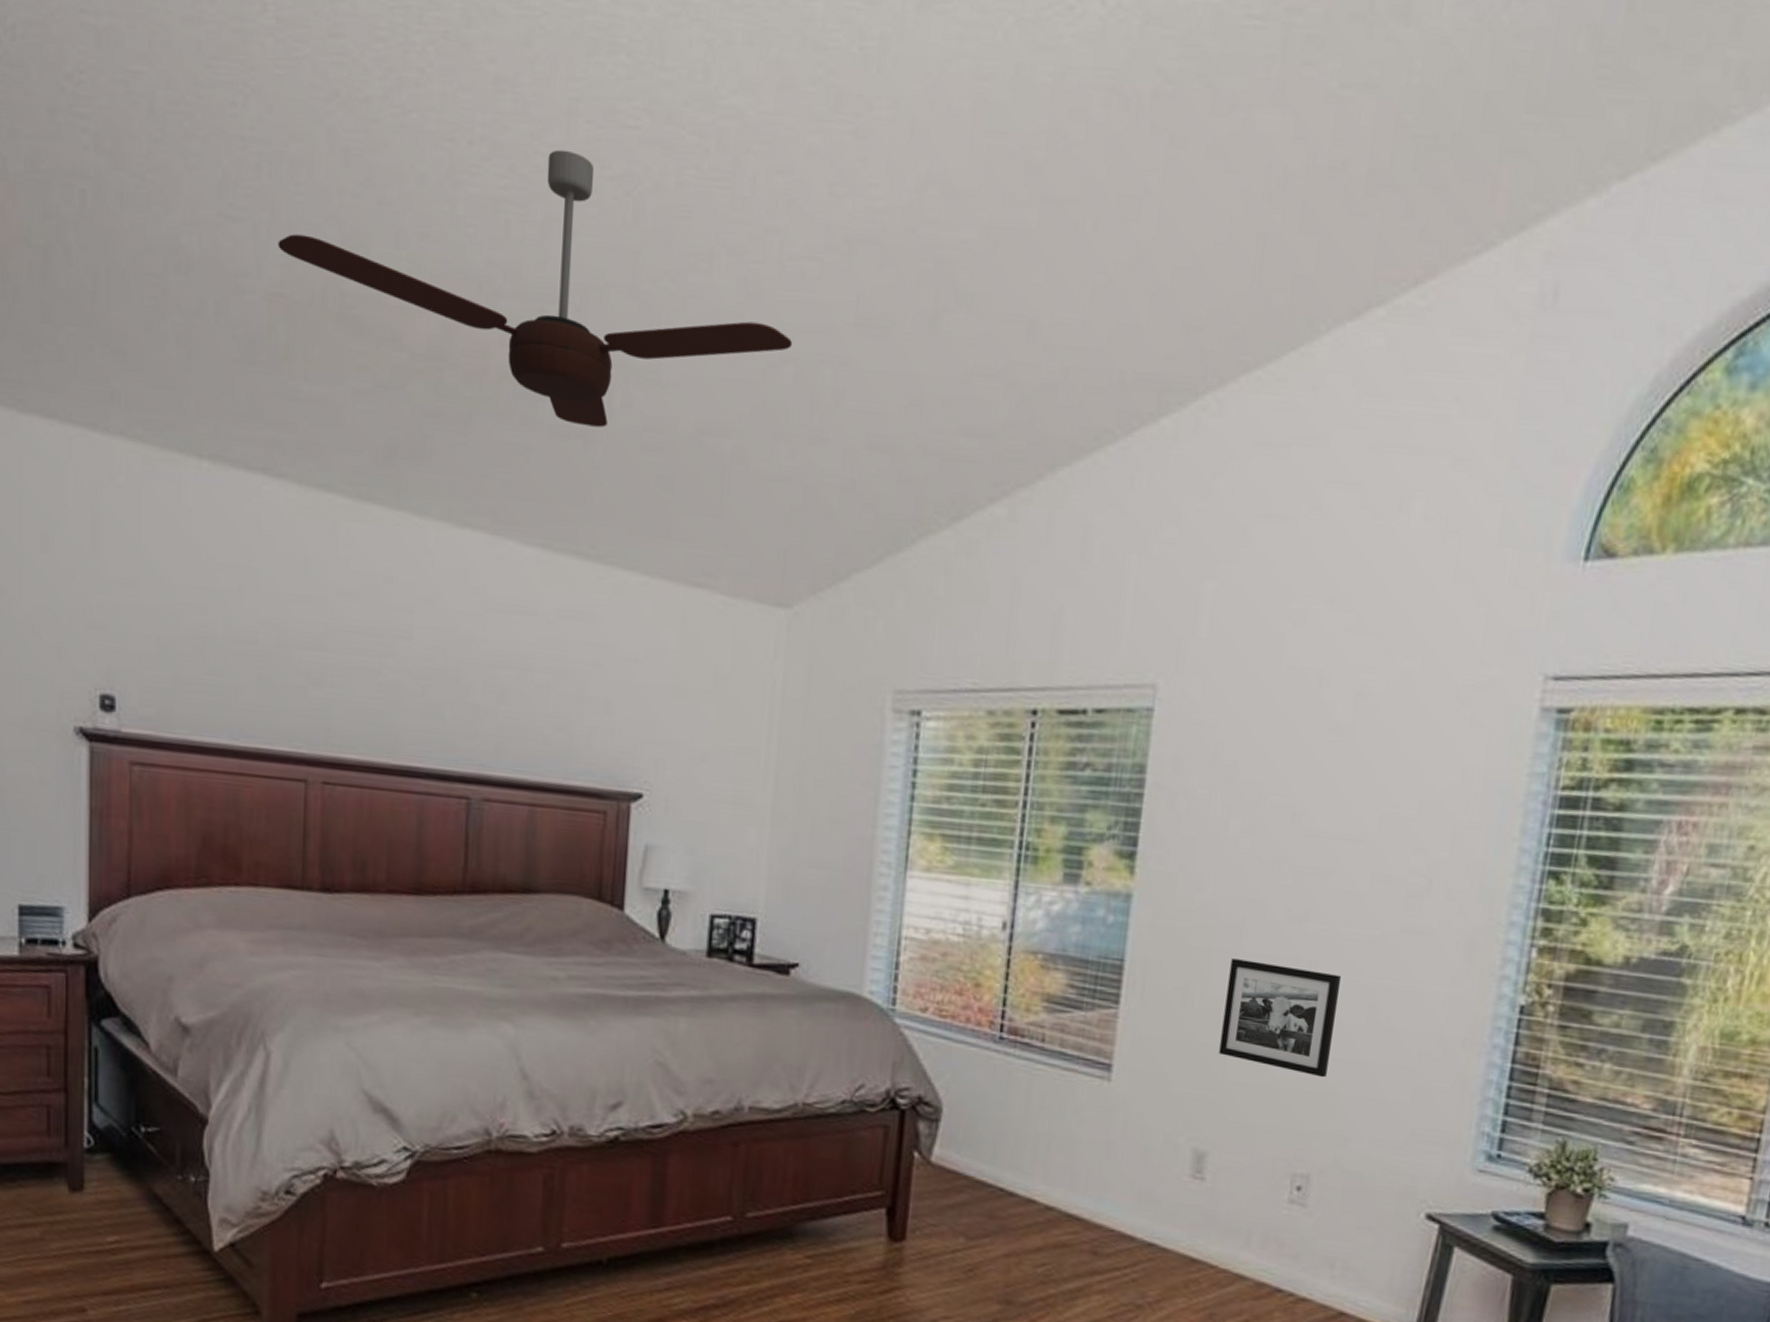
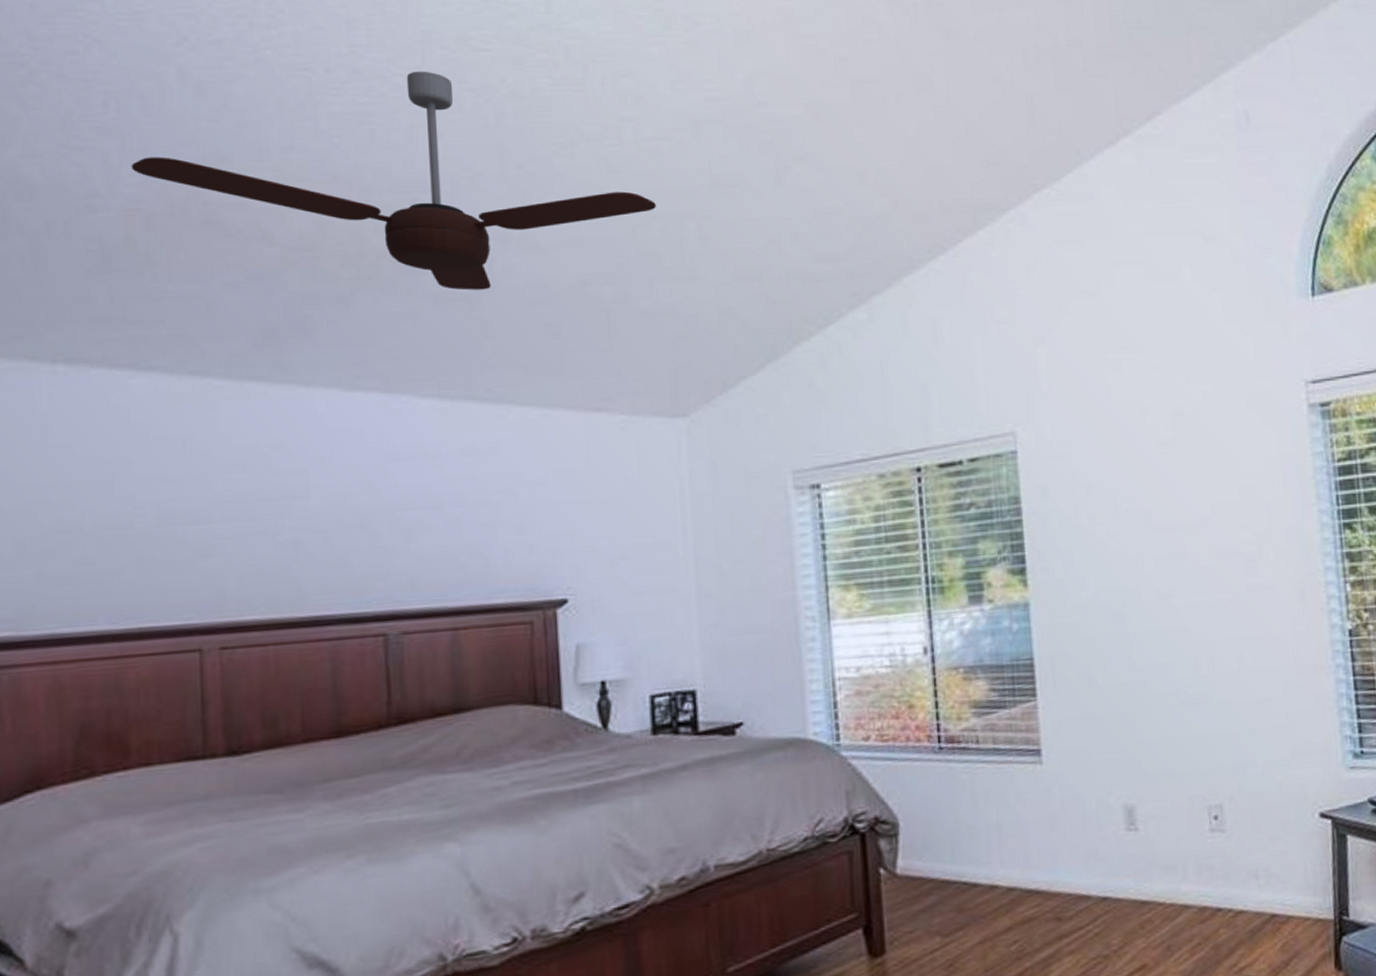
picture frame: present [1219,958,1341,1078] -> none [1121,635,1217,721]

